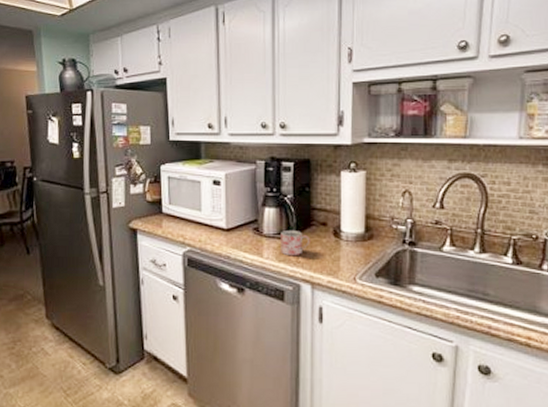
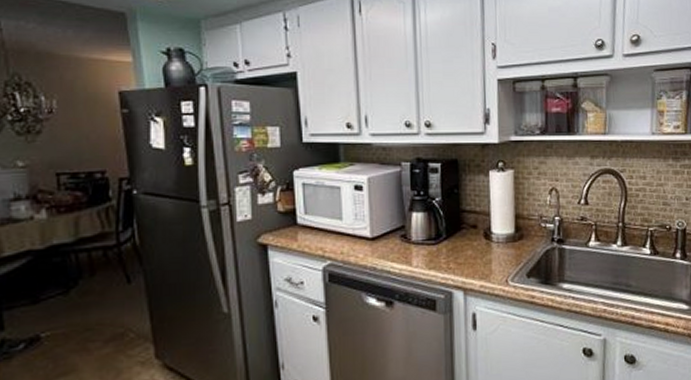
mug: present [281,231,311,255] -> none [430,235,461,262]

